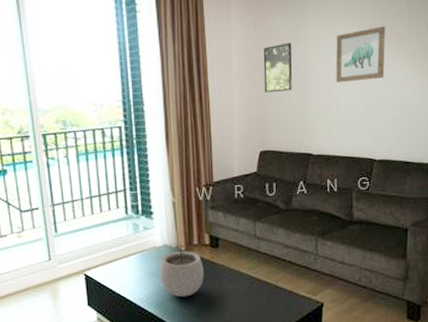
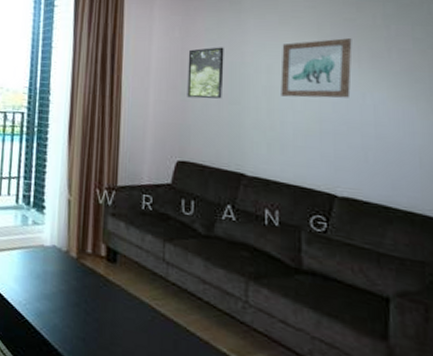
plant pot: present [160,244,204,298] -> none [44,248,96,314]

